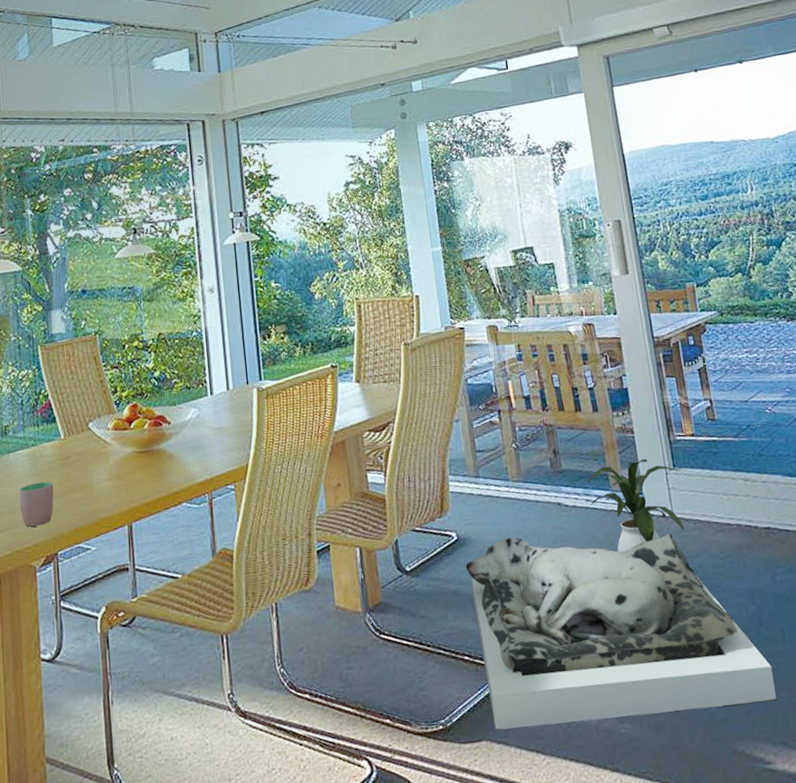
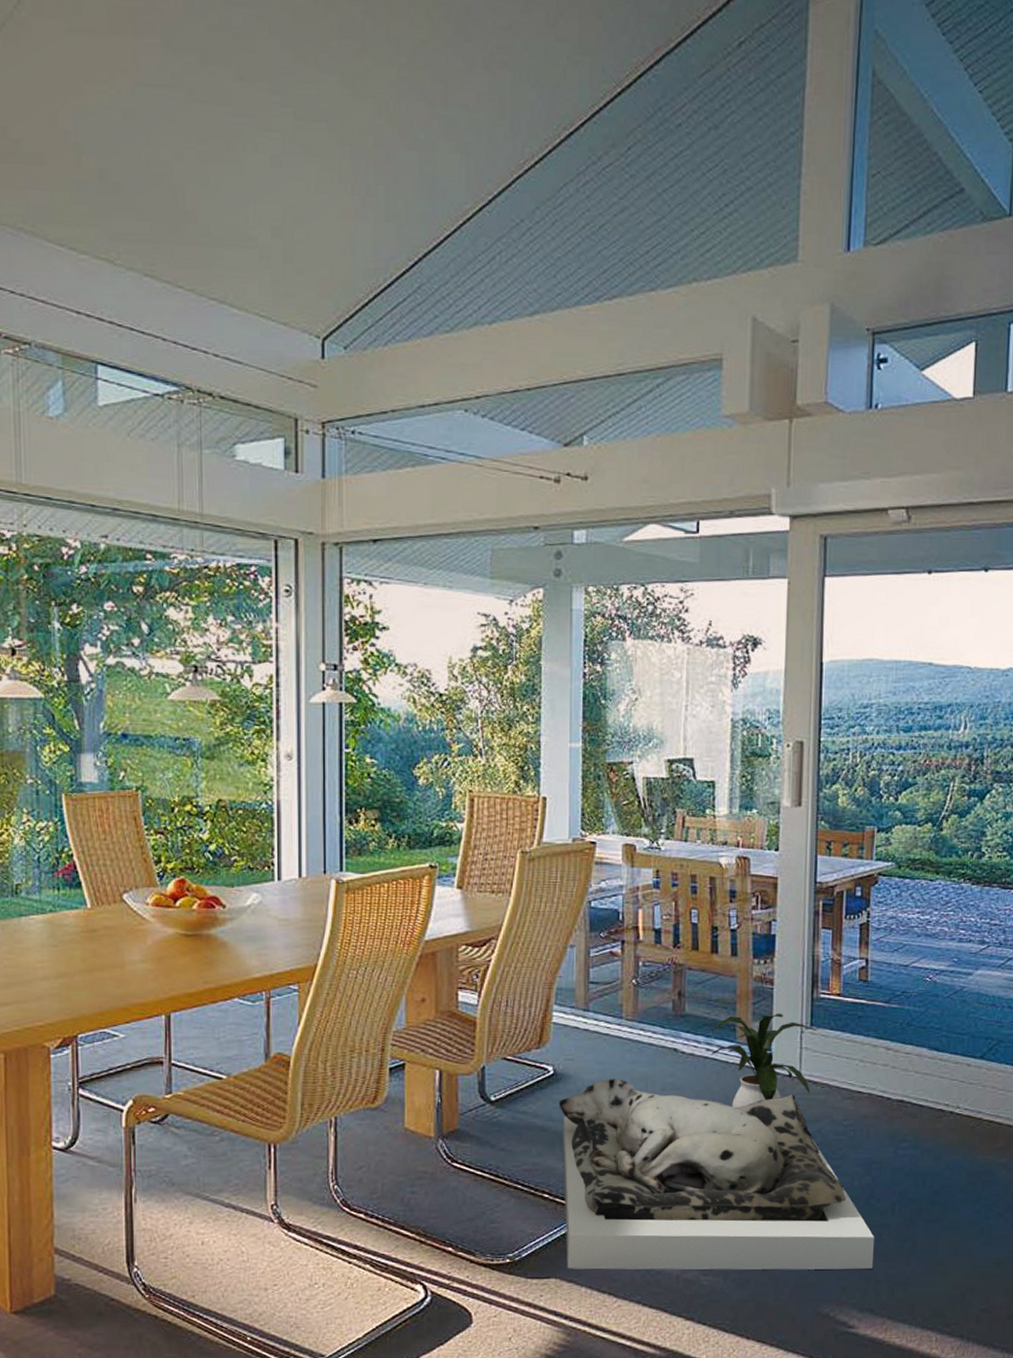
cup: present [18,481,54,527] -> none [31,954,75,1003]

